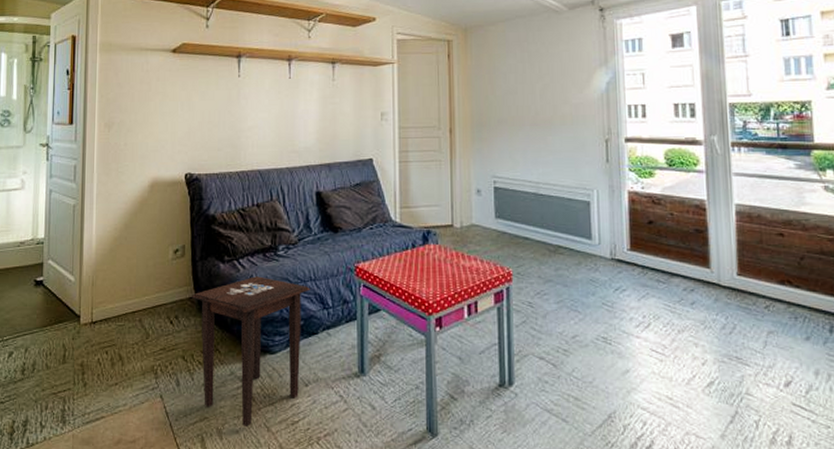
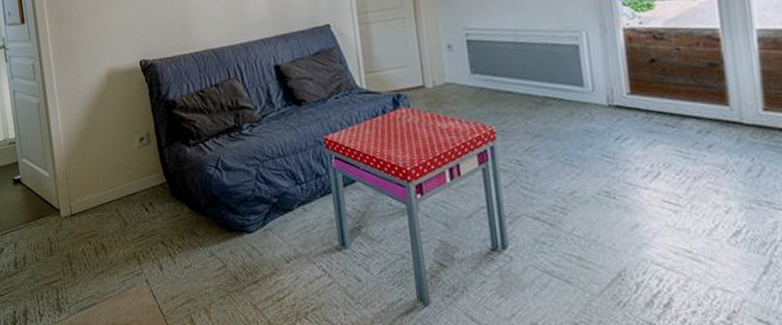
side table: present [192,276,310,426] -> none [163,157,281,305]

